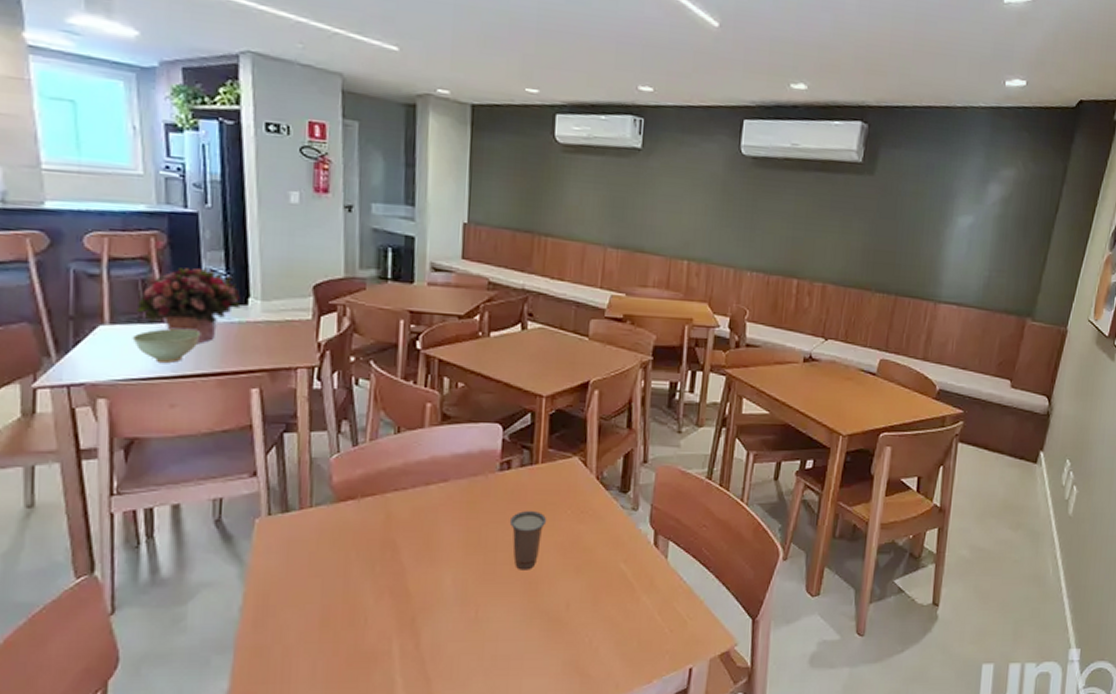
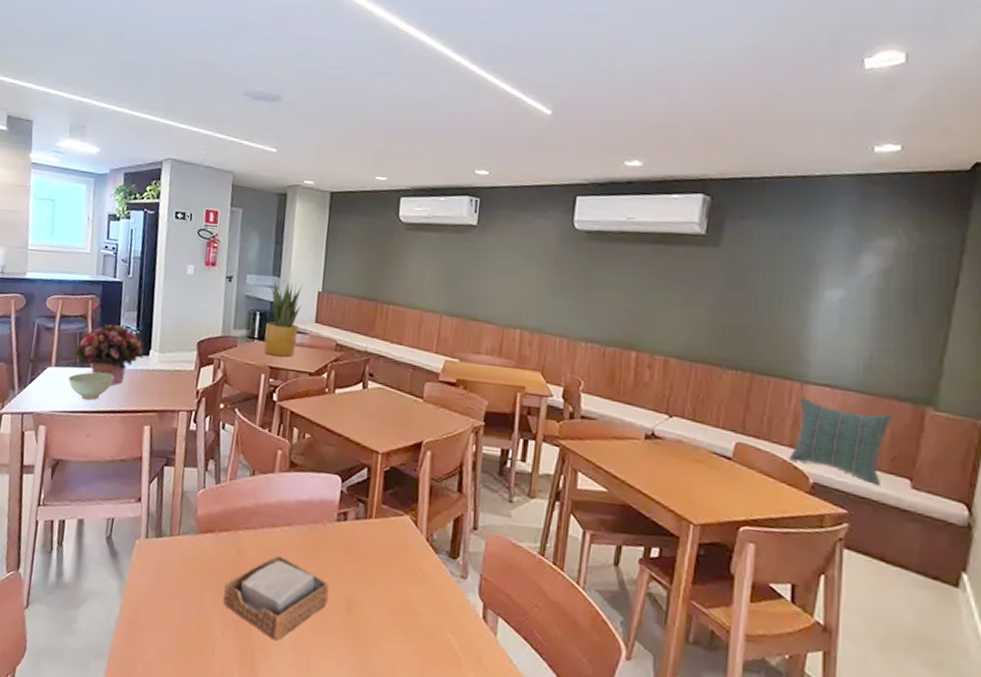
napkin holder: none [372,513,495,599] -> present [222,555,329,641]
planter: none [400,211,444,299] -> present [264,281,302,357]
cup: present [509,511,547,570] -> none [342,564,378,626]
pillow: none [922,316,1002,387] -> present [790,398,892,485]

